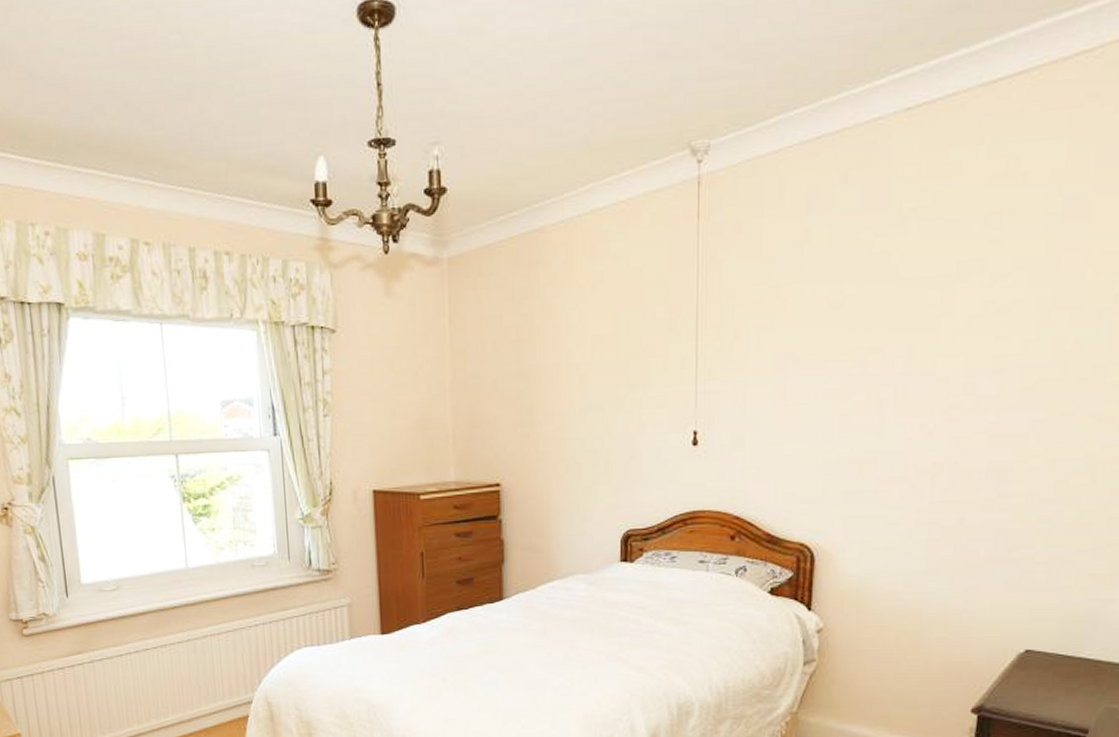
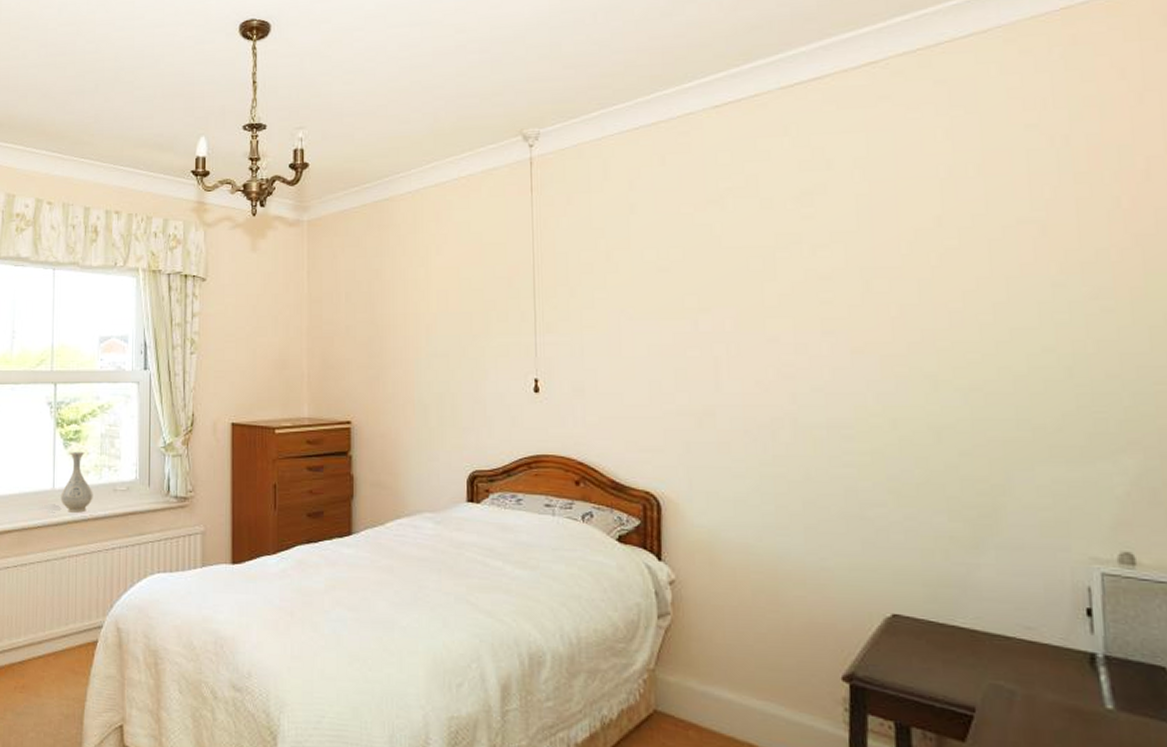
vase: none [195,528,231,592] -> present [60,452,93,514]

